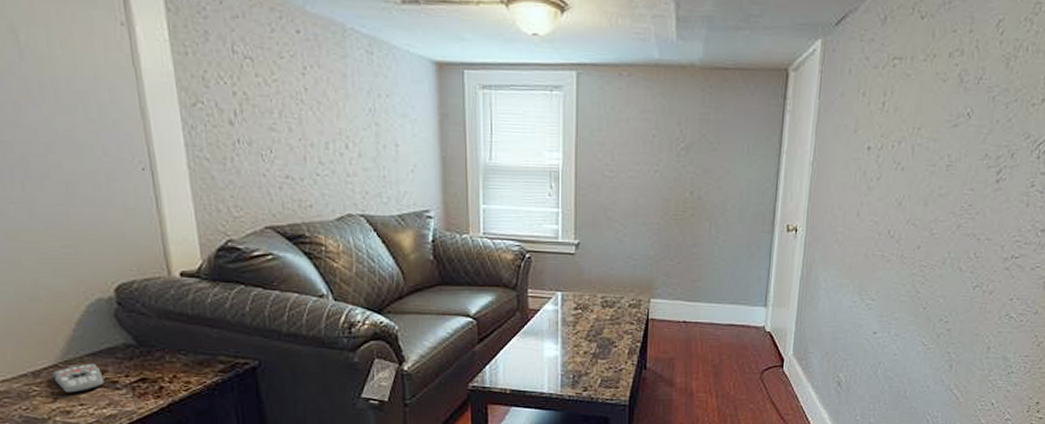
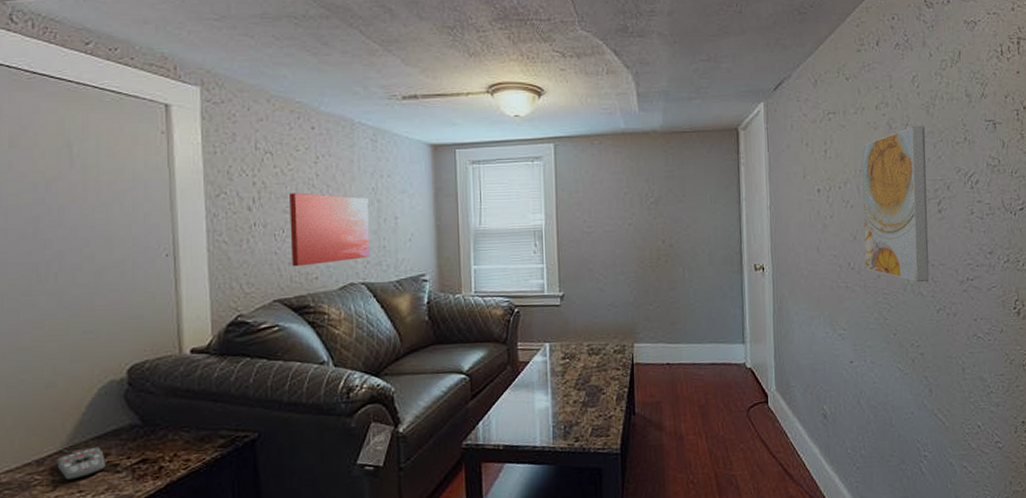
wall art: none [274,107,370,192] -> present [288,192,371,267]
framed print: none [904,80,1000,257] -> present [860,125,930,283]

